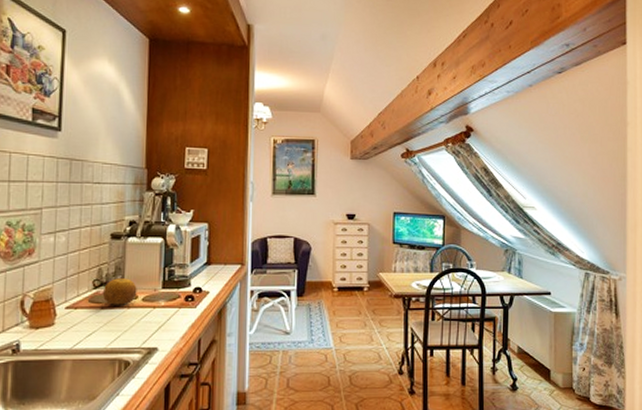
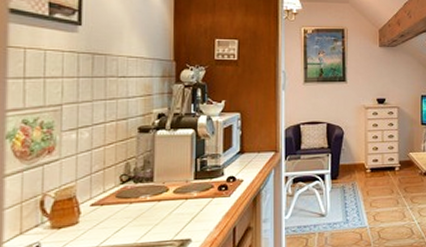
fruit: present [103,278,137,305] -> none [132,171,168,199]

